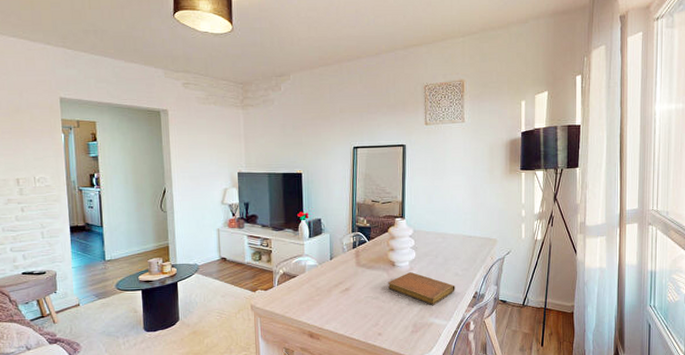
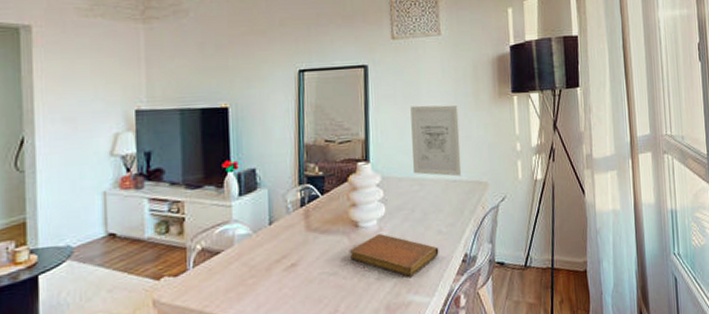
wall art: none [437,177,476,233] -> present [410,105,462,177]

